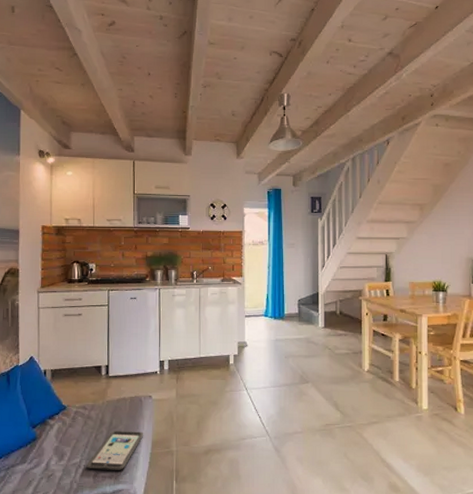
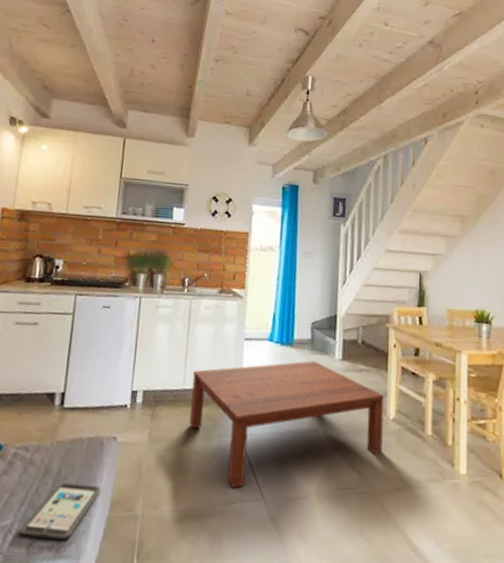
coffee table: none [206,330,359,428] -> present [189,360,384,488]

